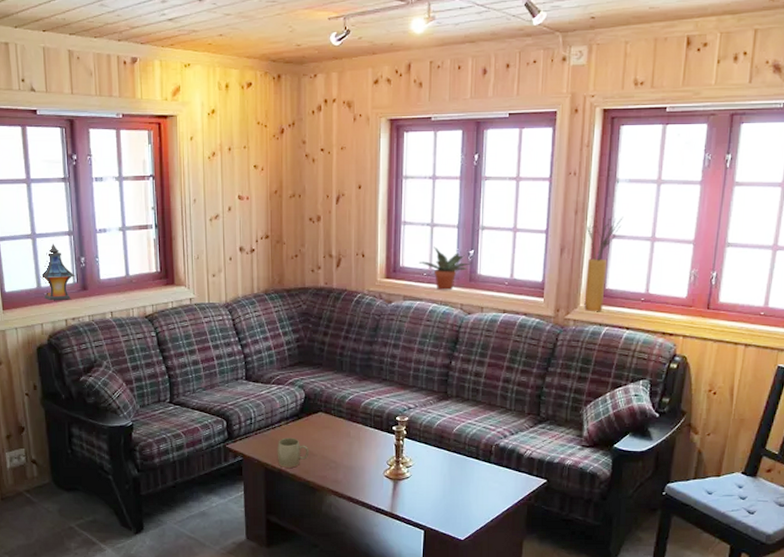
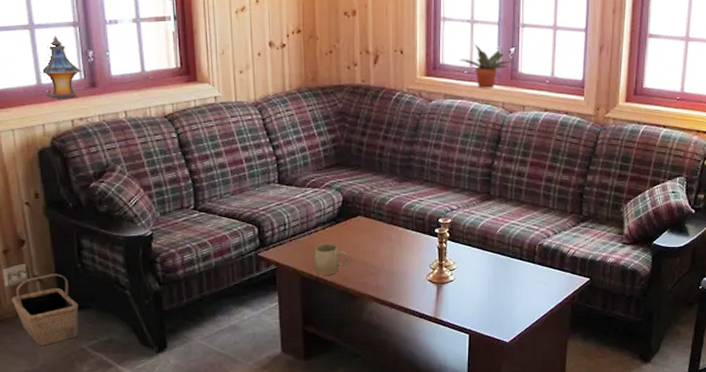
basket: none [12,458,69,523] -> present [12,274,79,346]
vase: present [584,215,624,312] -> none [623,14,659,111]

